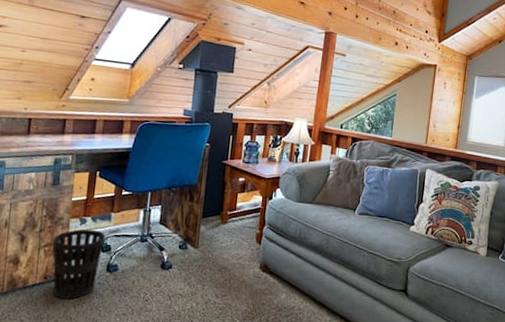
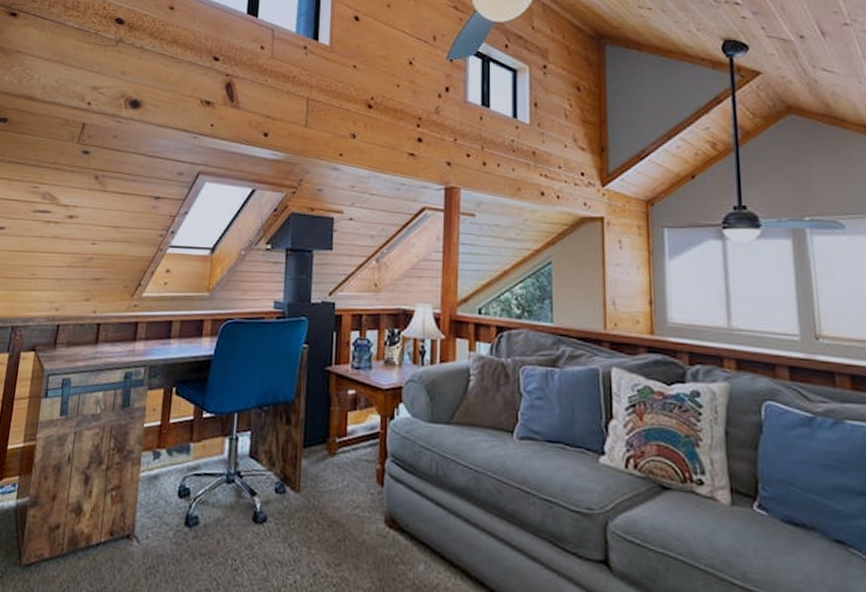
wastebasket: present [52,229,105,299] -> none [120,465,183,566]

